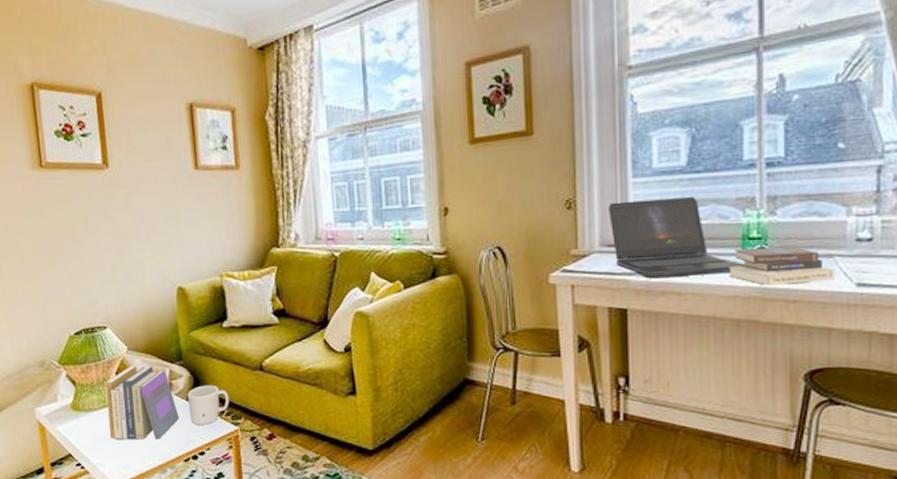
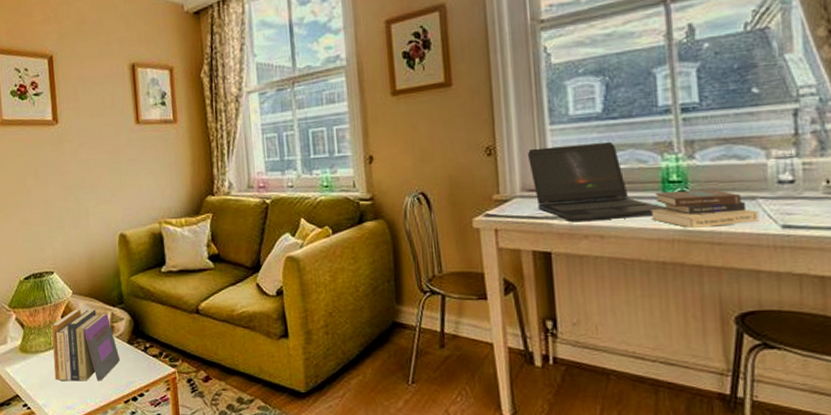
mug: present [188,385,230,425] -> none [128,328,168,367]

